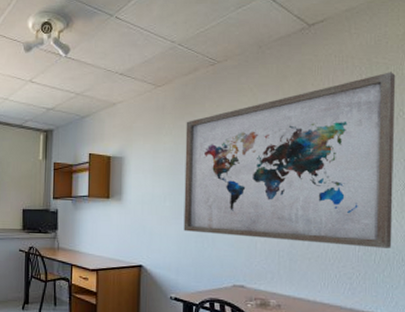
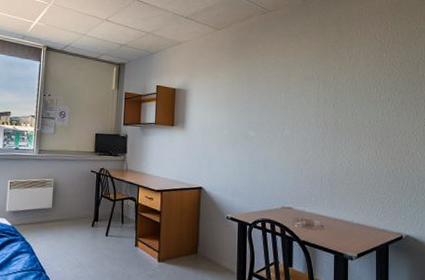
wall art: present [183,72,396,248] -> none [239,26,417,177]

